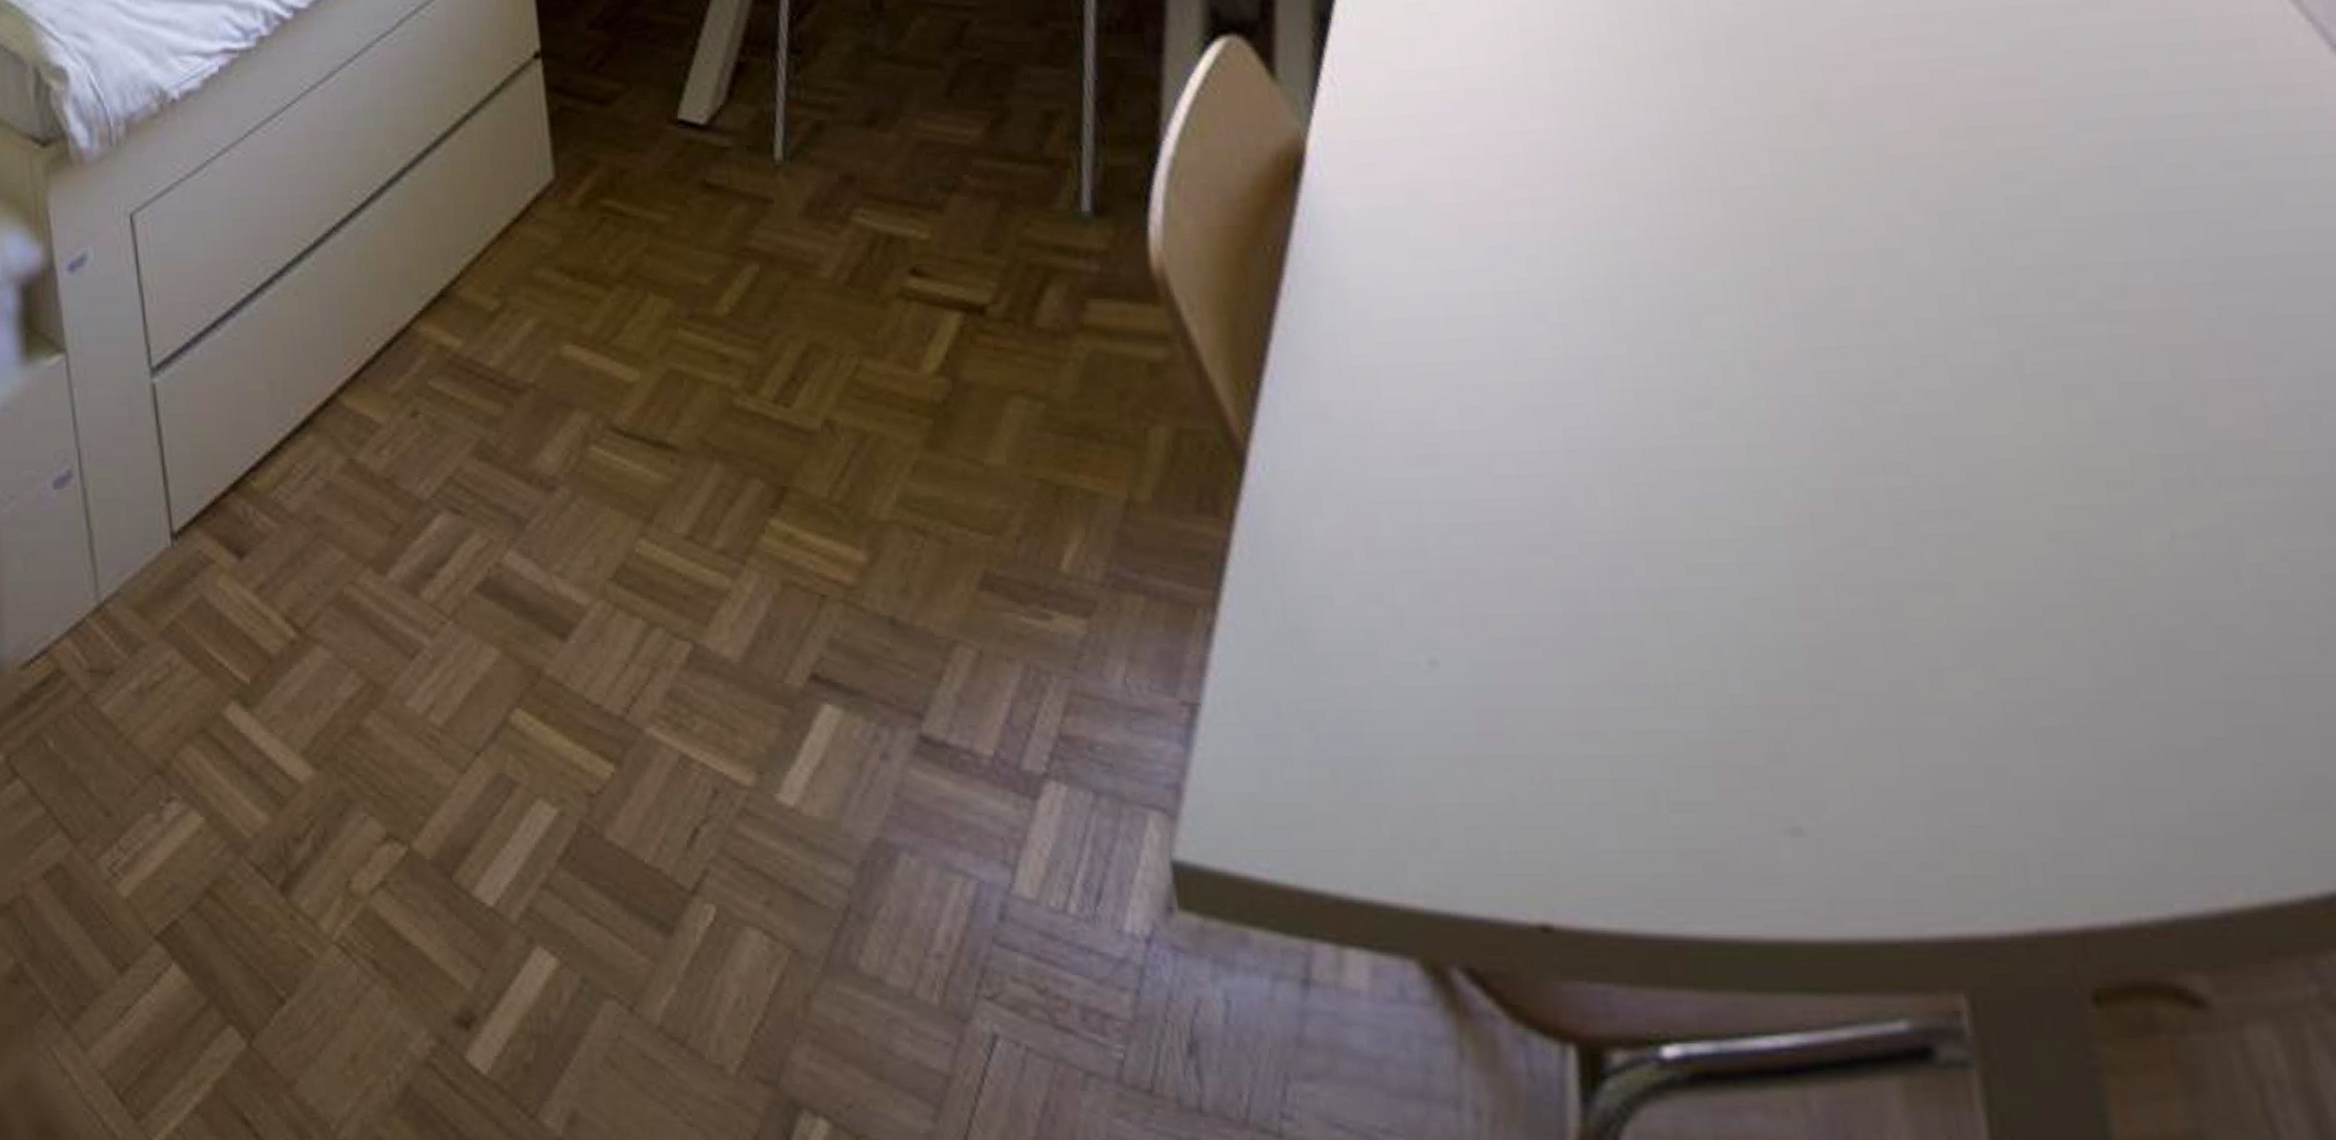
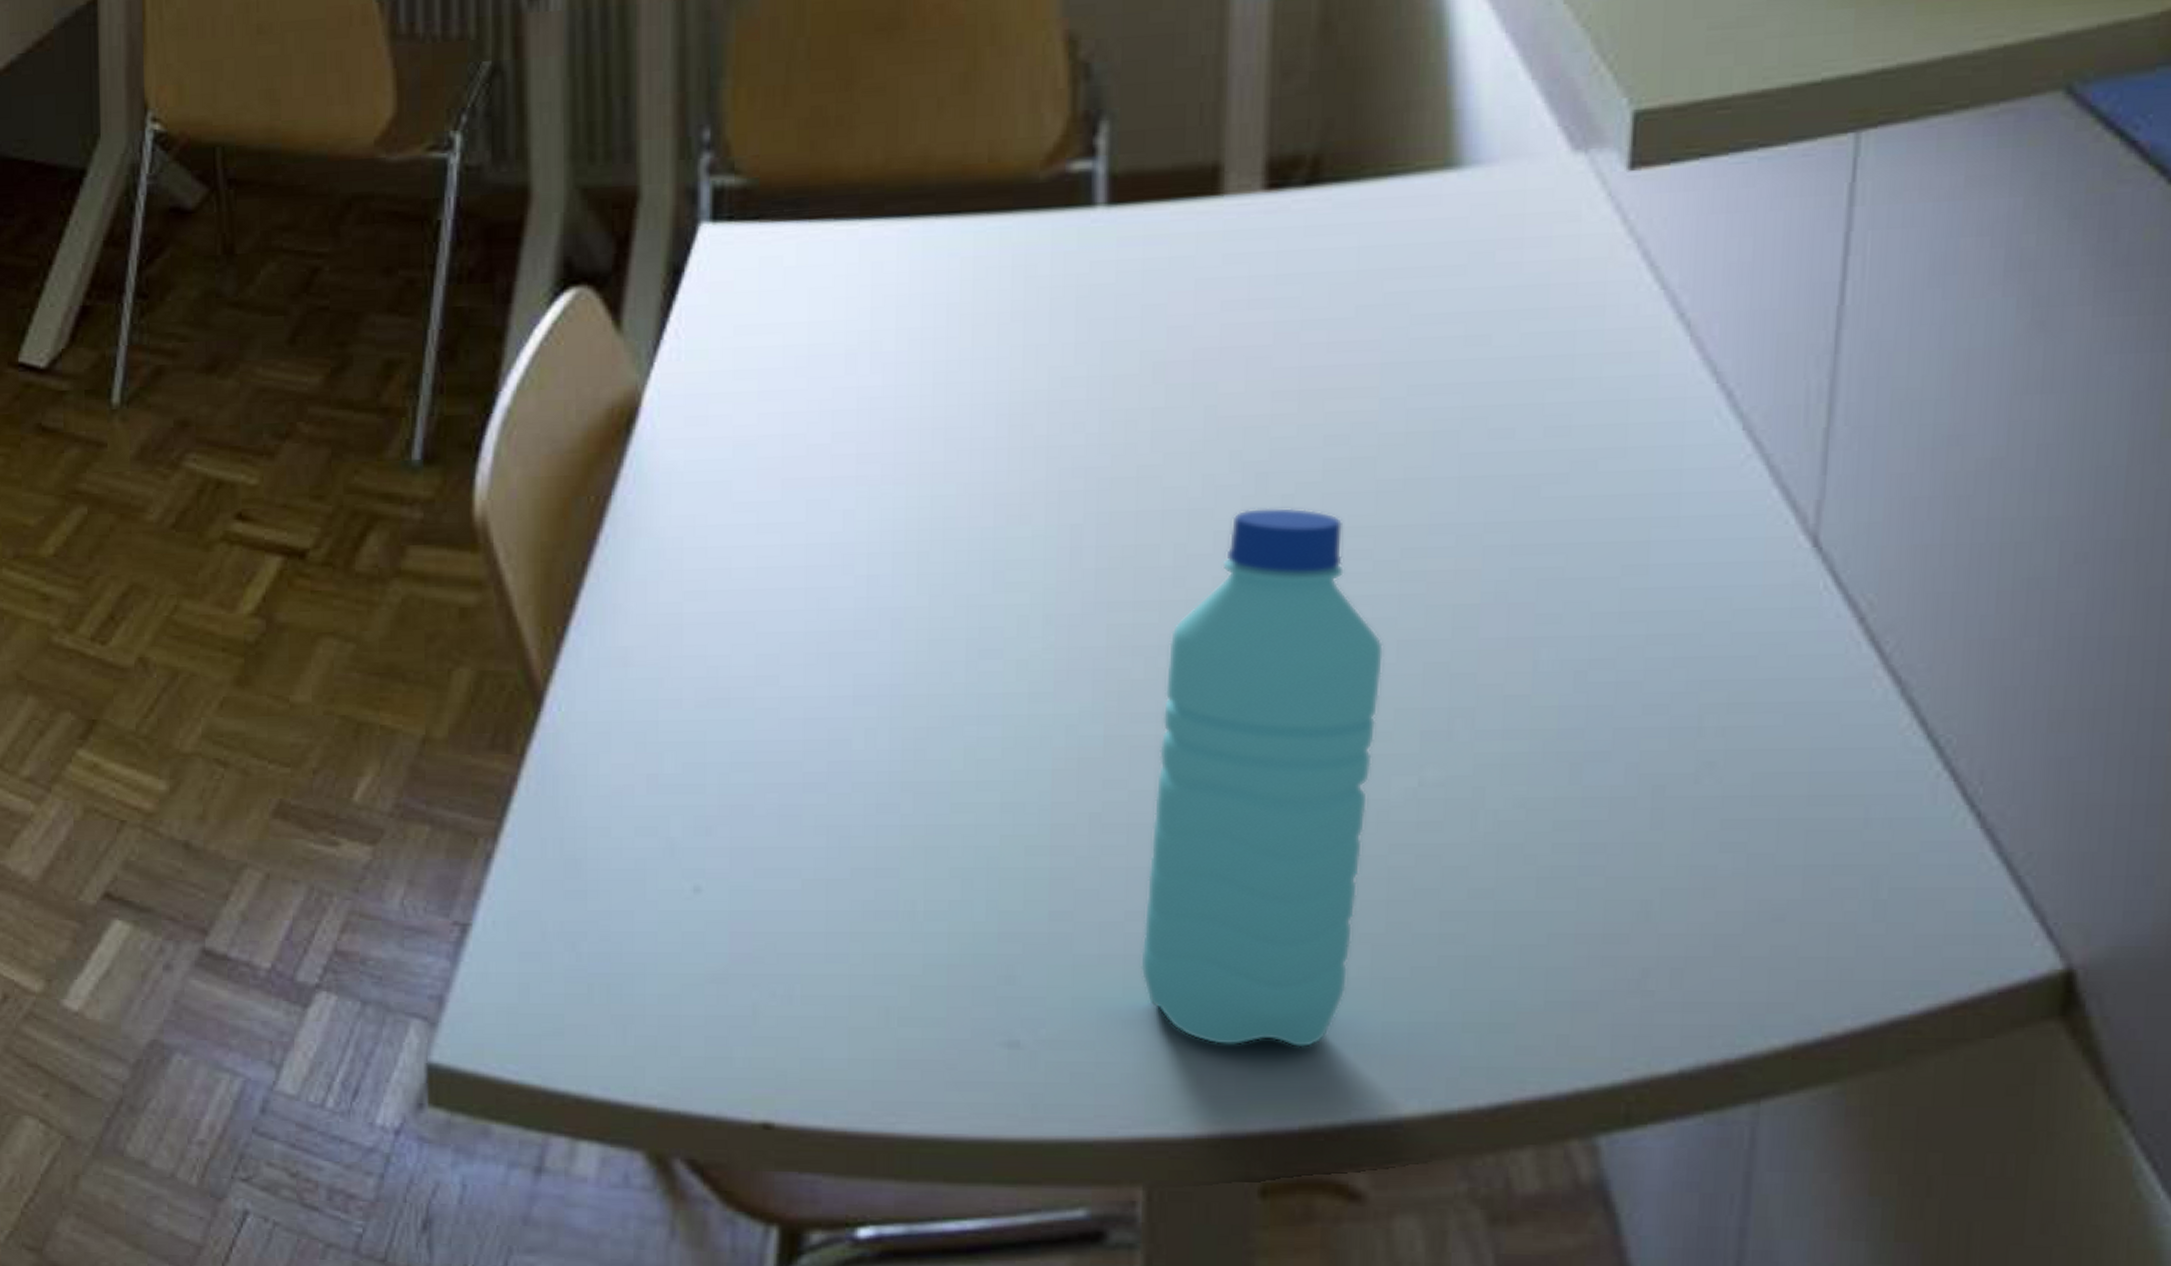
water bottle: none [1881,246,2141,831] -> present [1140,507,1385,1048]

